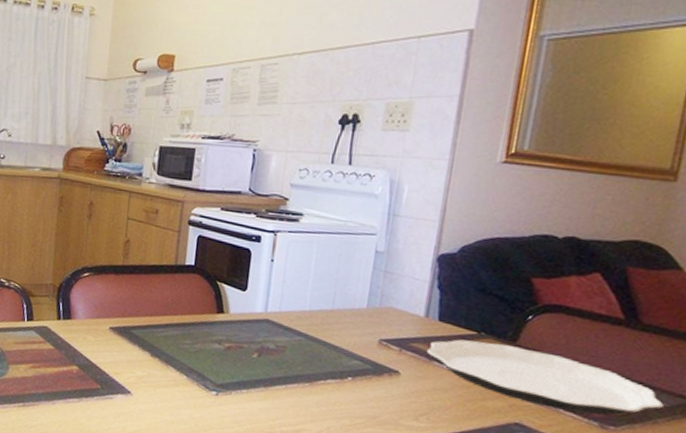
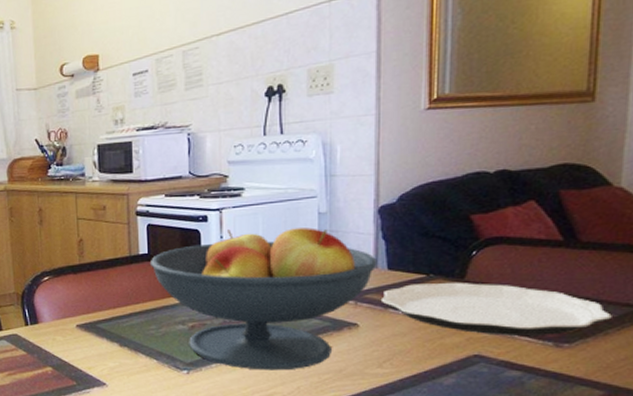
fruit bowl: none [194,254,430,409] -> present [149,227,378,371]

